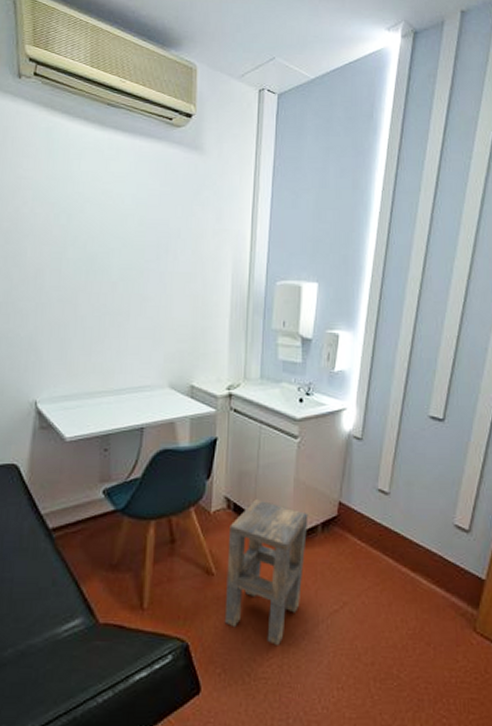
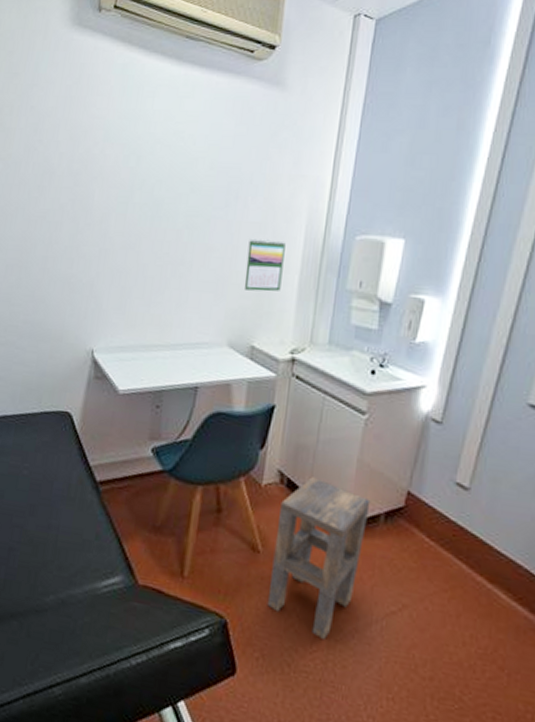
calendar: none [180,287,215,335] -> present [243,238,286,292]

